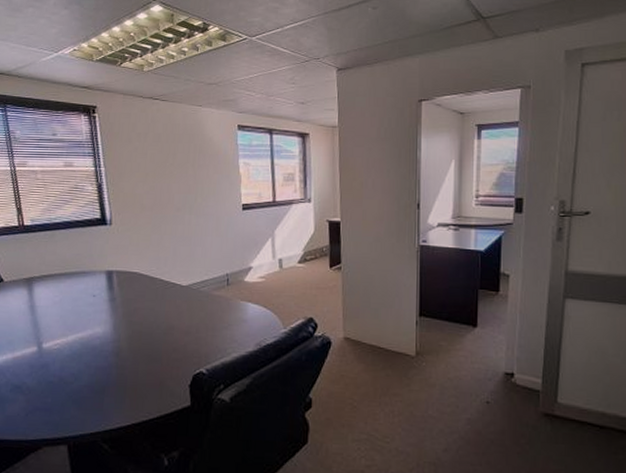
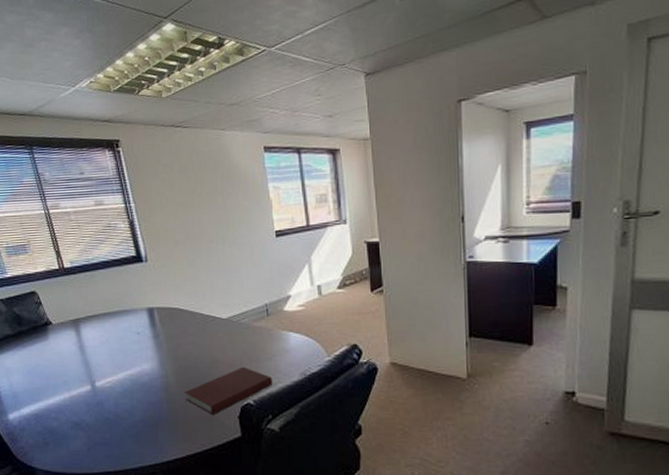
notebook: none [136,334,228,383] -> present [185,366,273,416]

